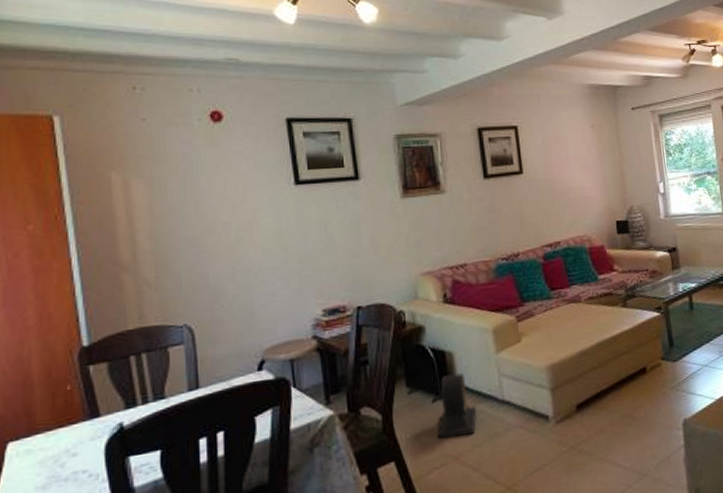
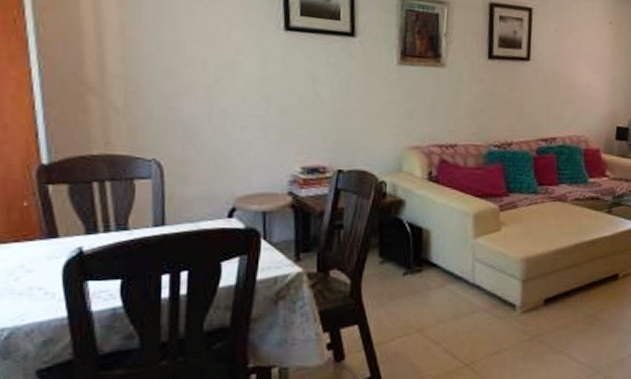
speaker: present [437,373,477,439] -> none [404,251,446,310]

